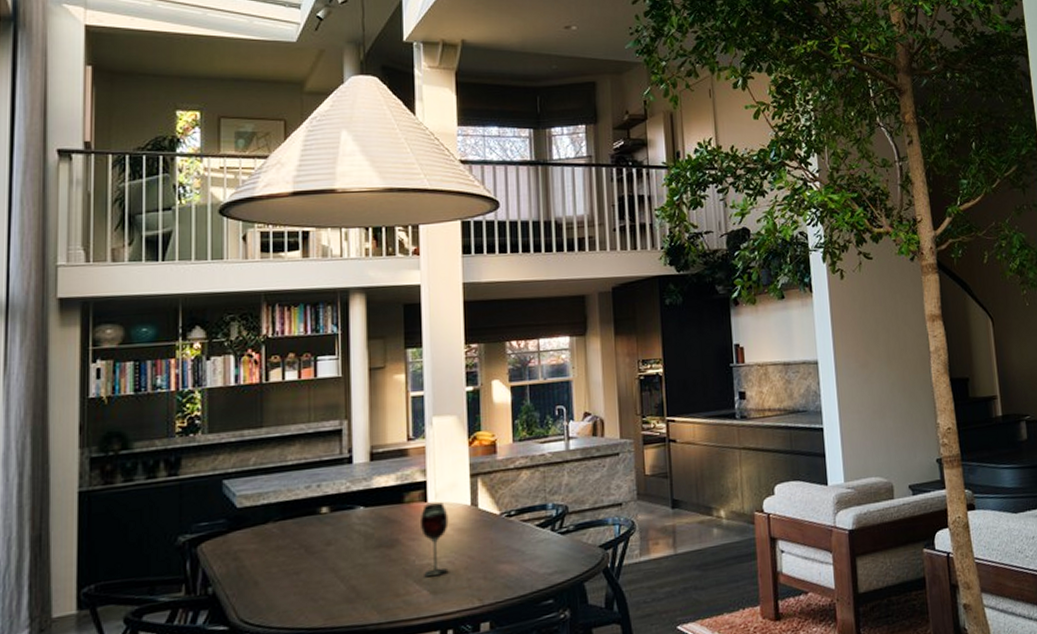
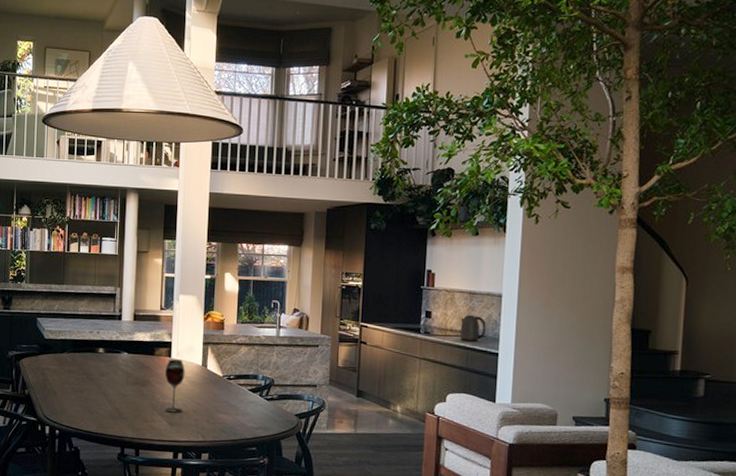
kettle: none [778,388,806,421] -> present [460,314,486,343]

